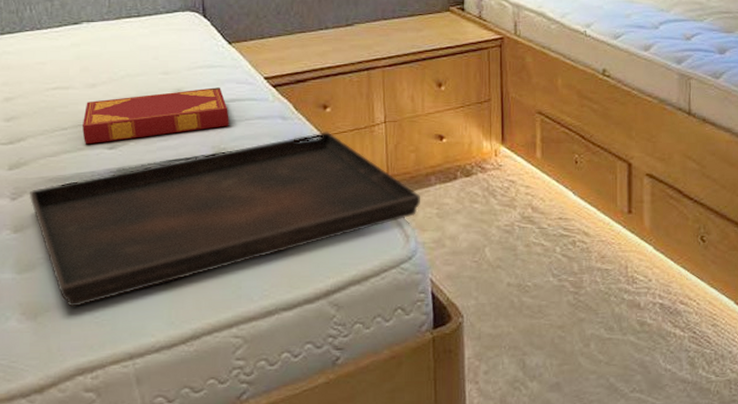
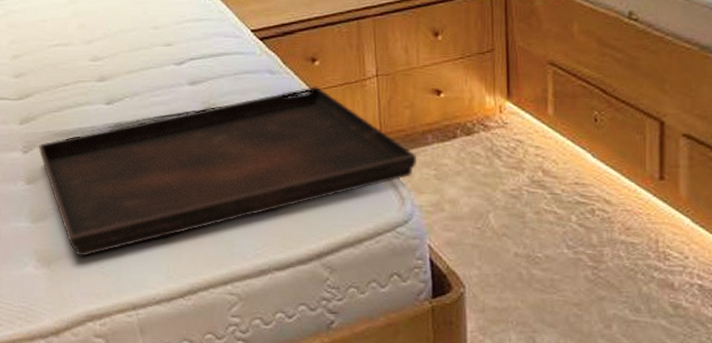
hardback book: present [82,87,229,145] -> none [82,41,218,100]

